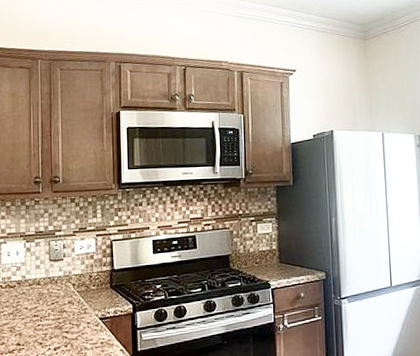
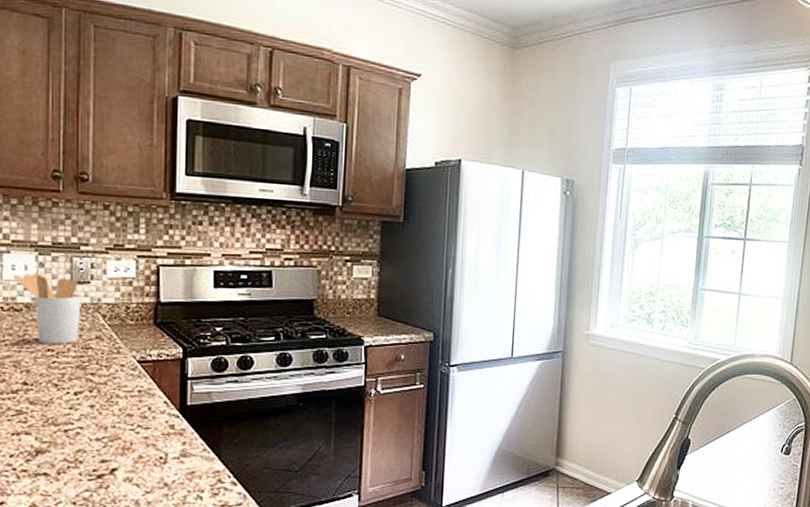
utensil holder: none [9,256,57,311] -> present [14,273,82,344]

